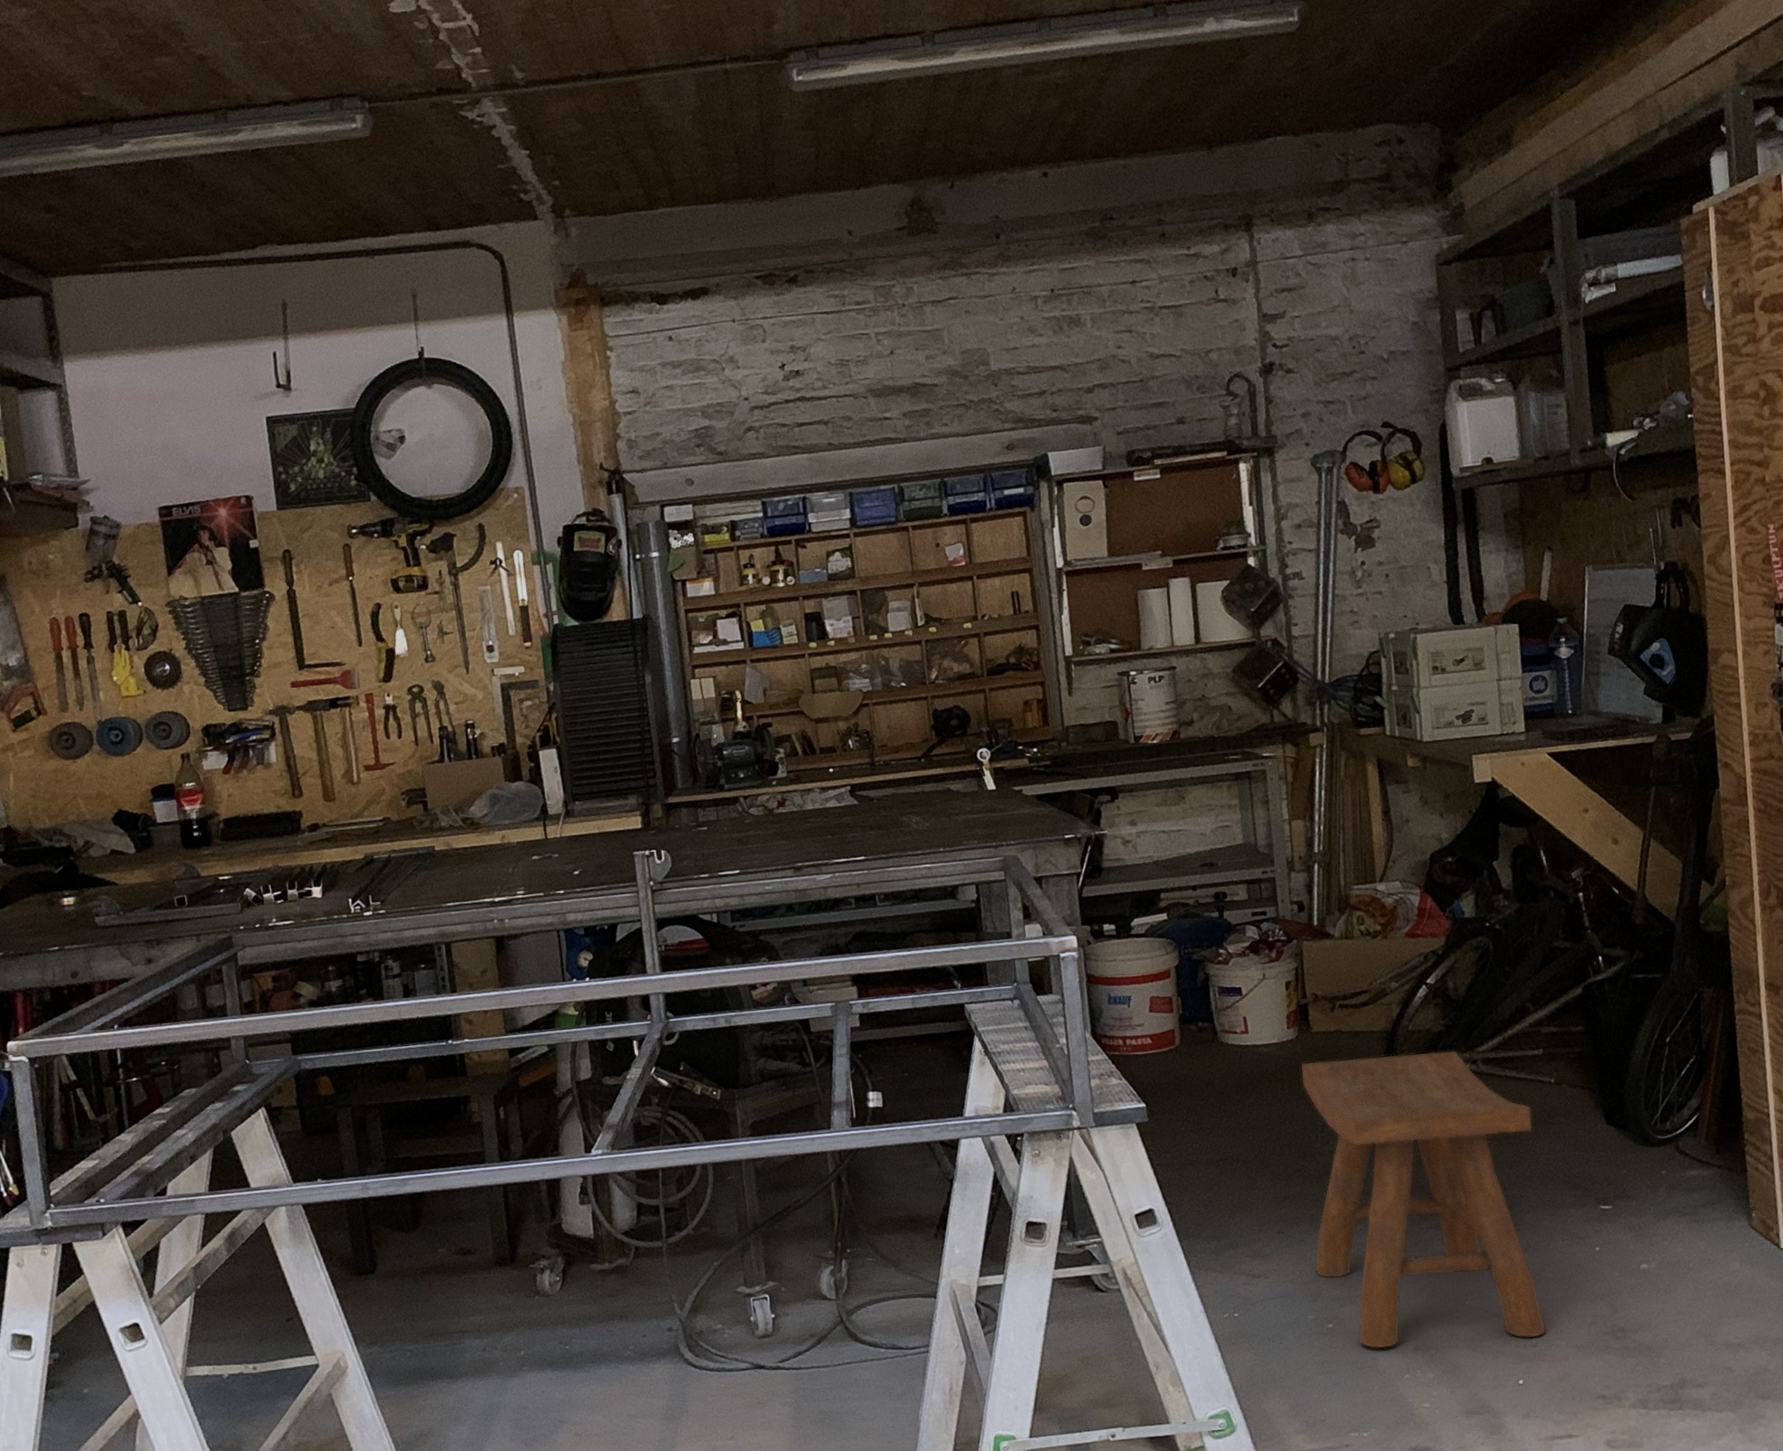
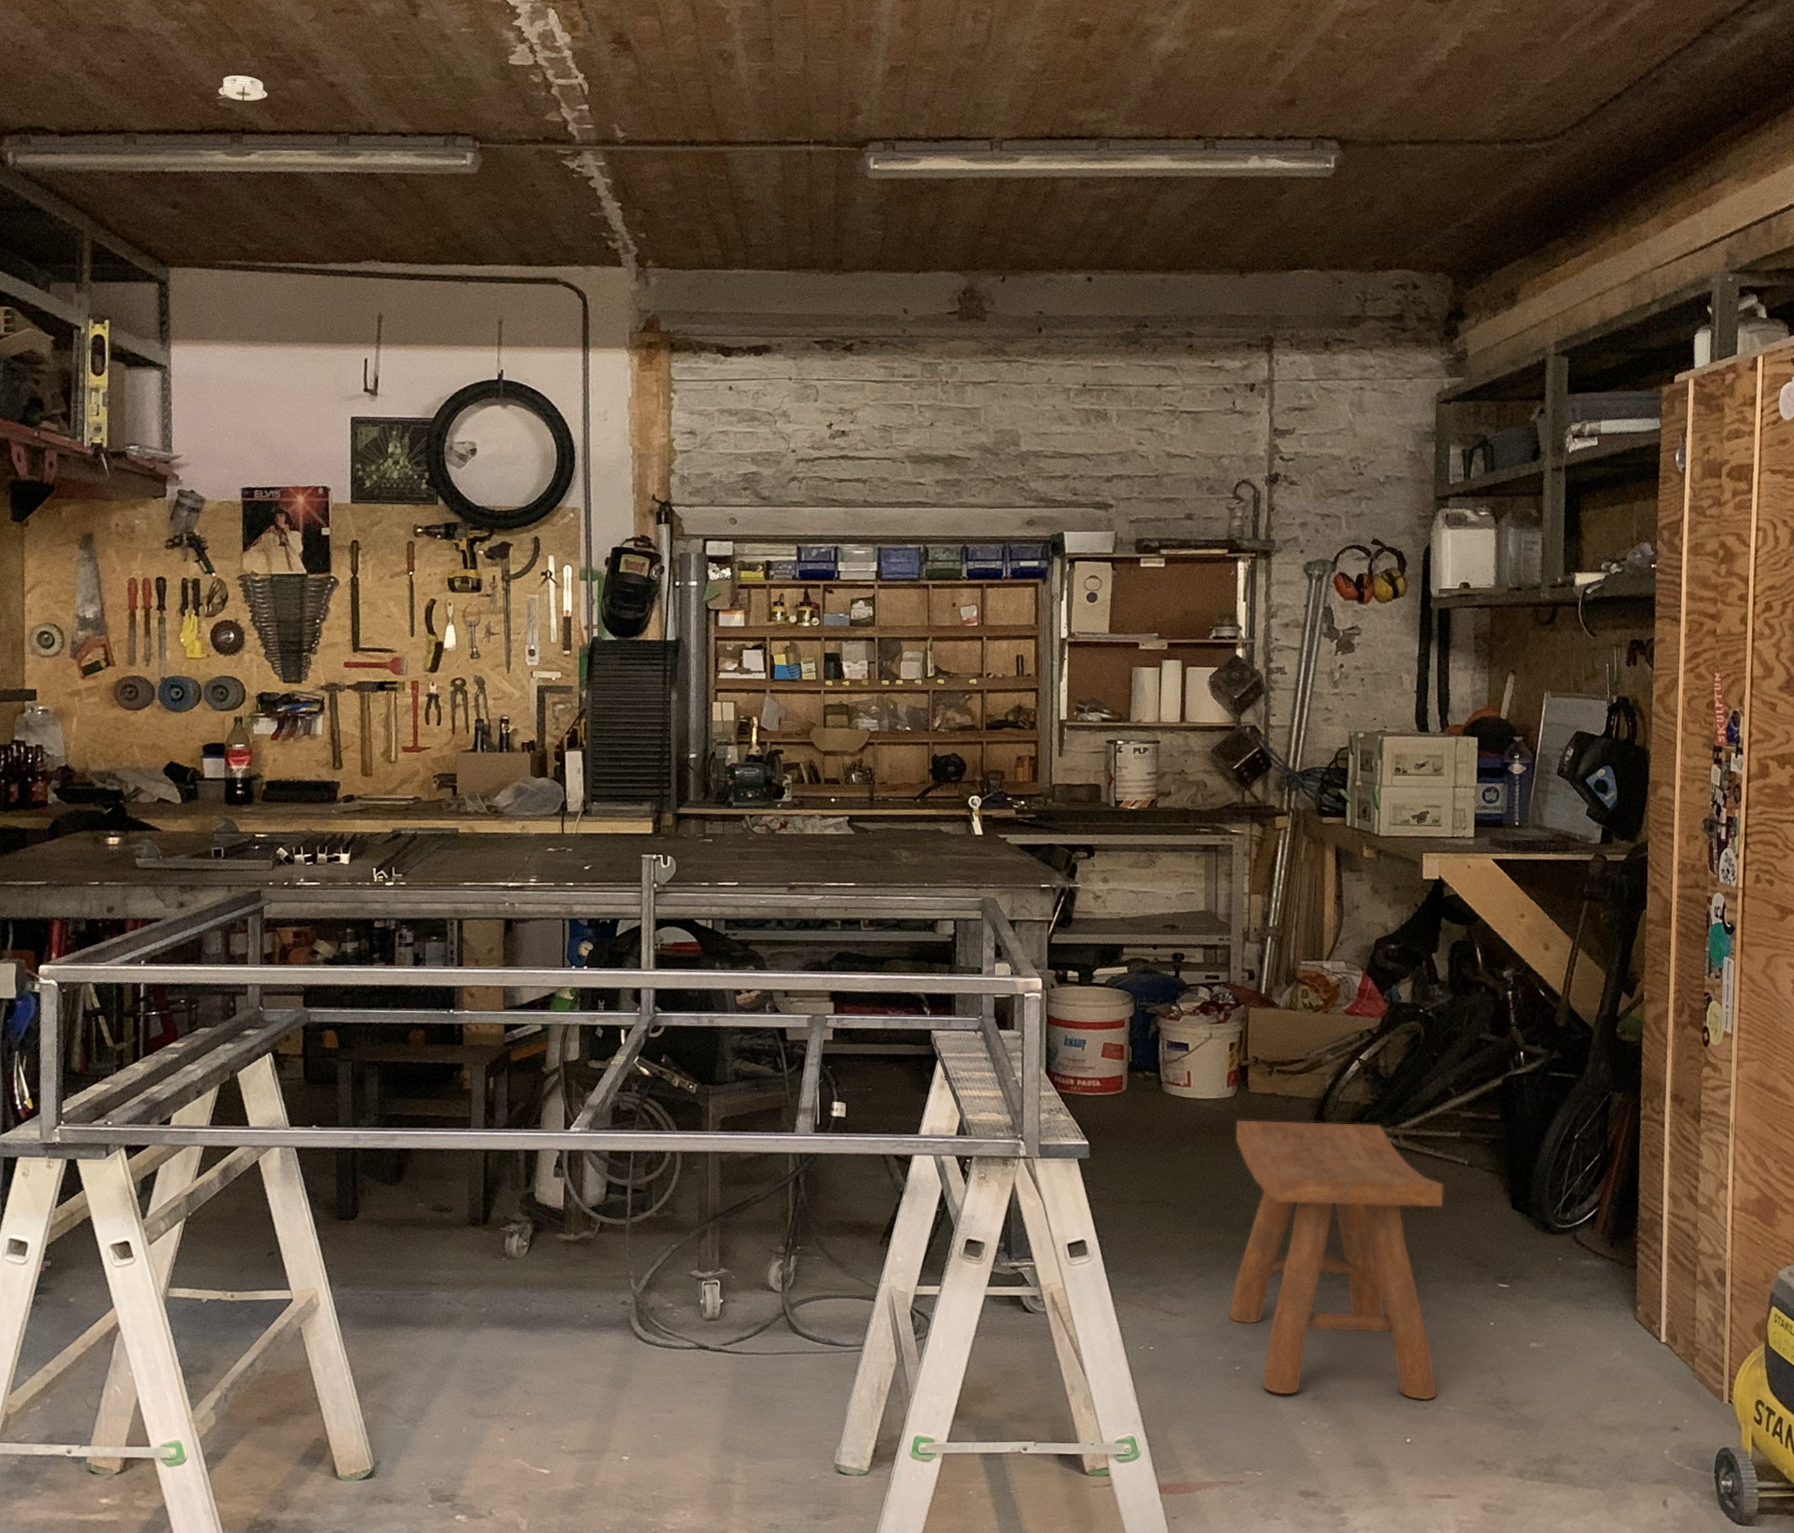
smoke detector: none [79,59,134,87] -> present [217,76,268,101]

